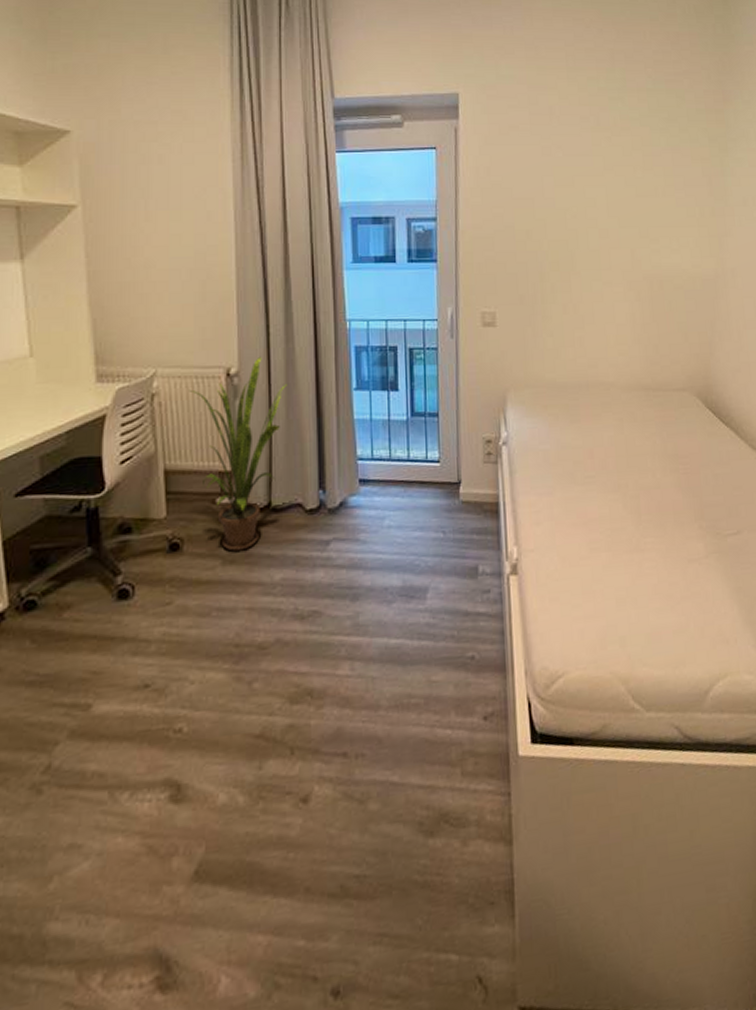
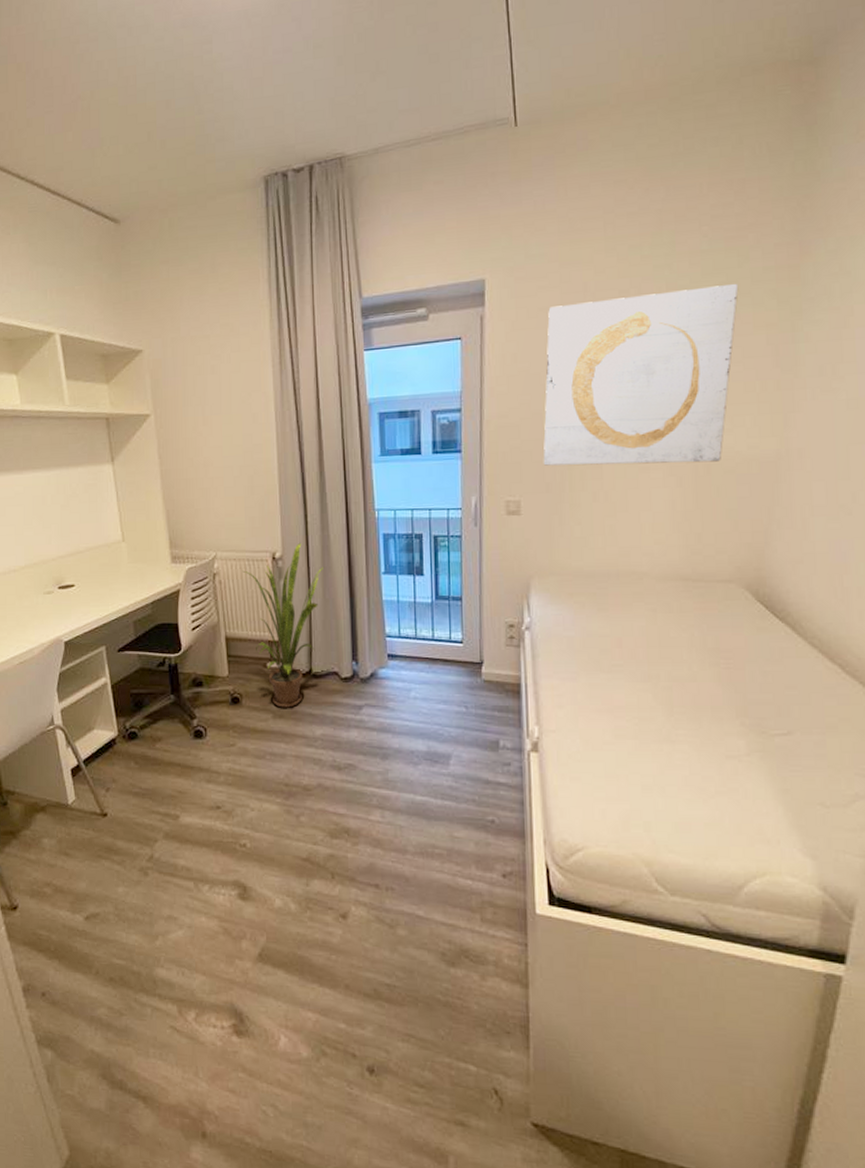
wall art: none [516,121,678,279] -> present [543,284,739,466]

